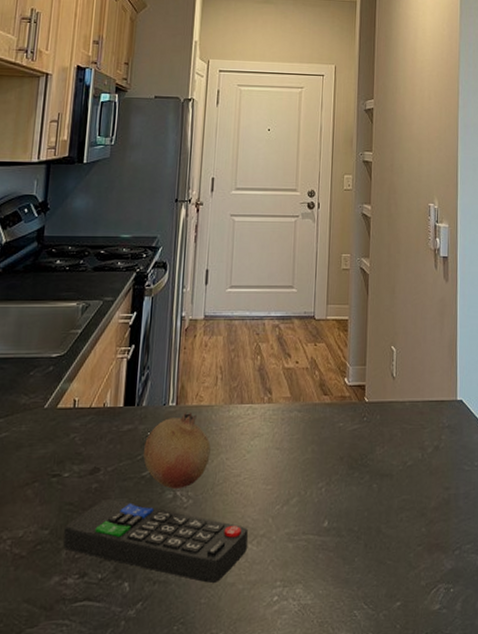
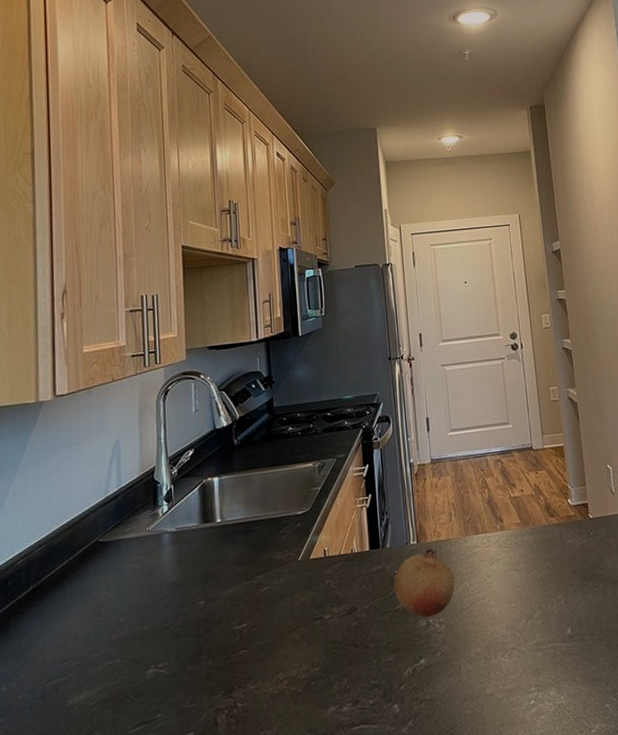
remote control: present [63,499,248,583] -> none [333,633,500,696]

